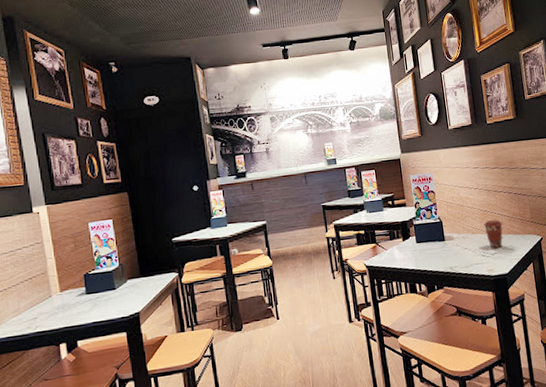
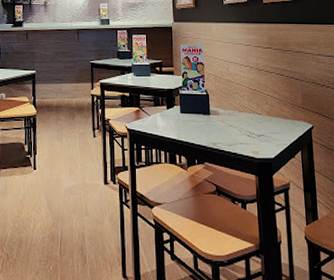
coffee cup: present [483,220,503,248] -> none [251,100,272,130]

